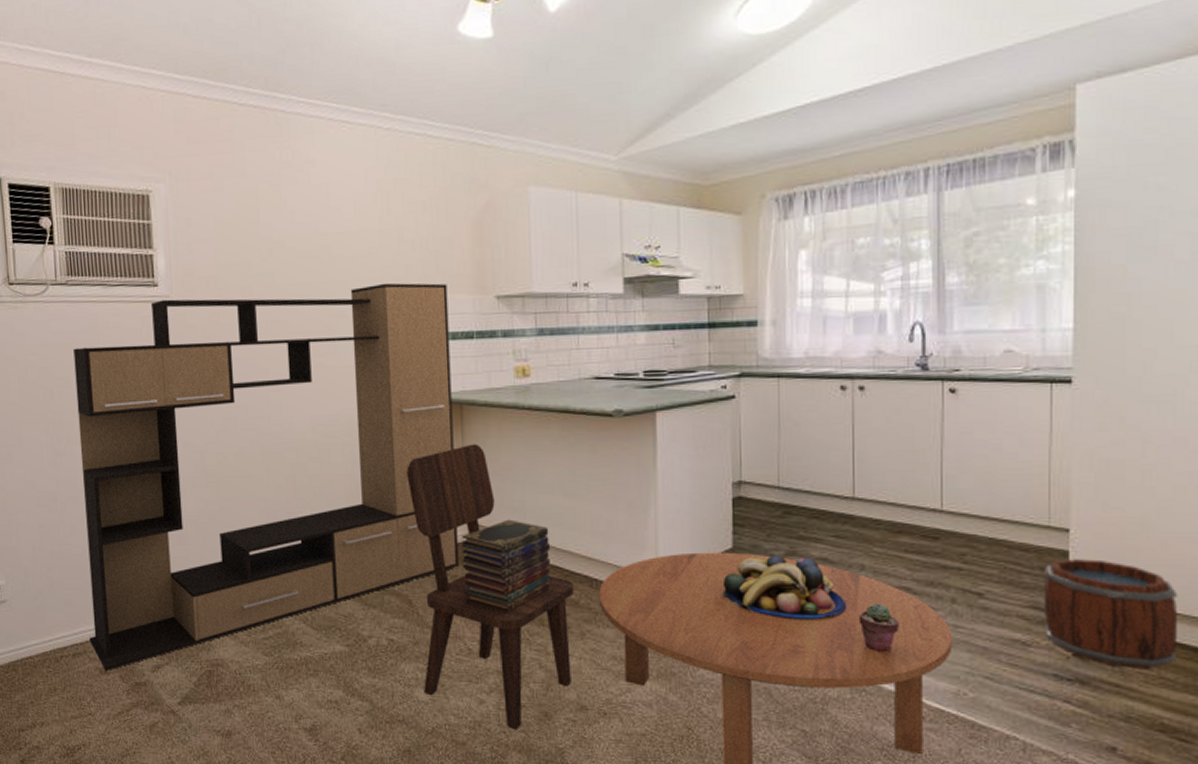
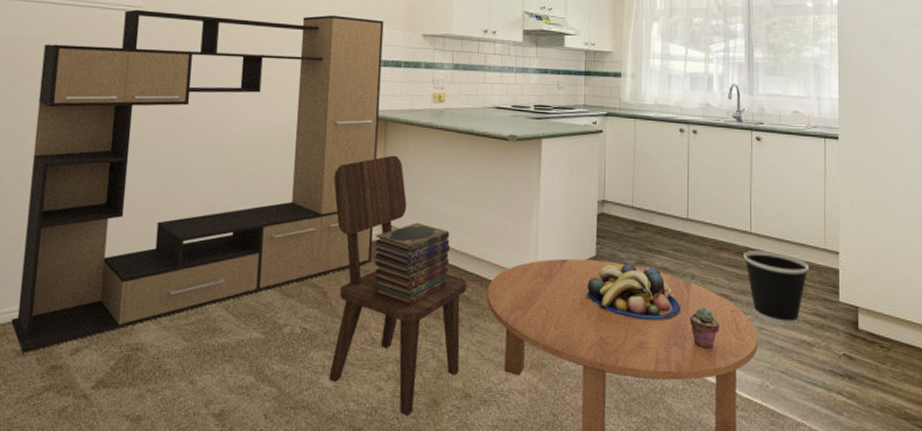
wastebasket: none [932,531,1026,622] -> present [744,250,810,326]
bucket: present [1045,559,1179,670] -> none [823,276,914,368]

